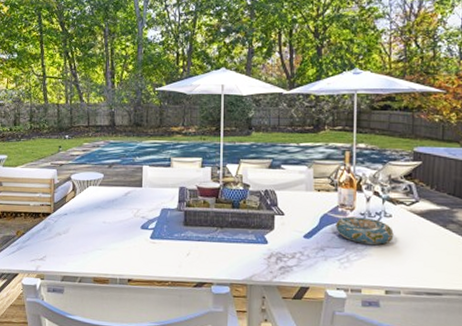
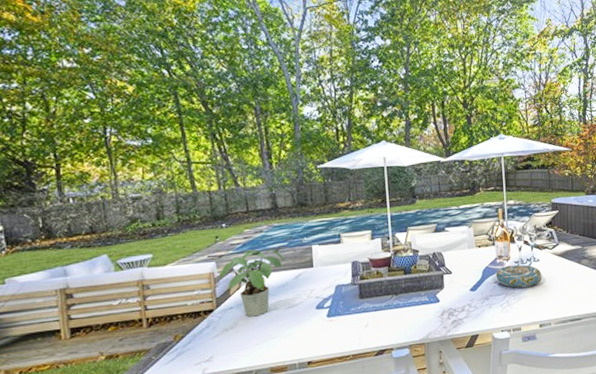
potted plant: none [59,162,117,226] -> present [219,249,285,317]

